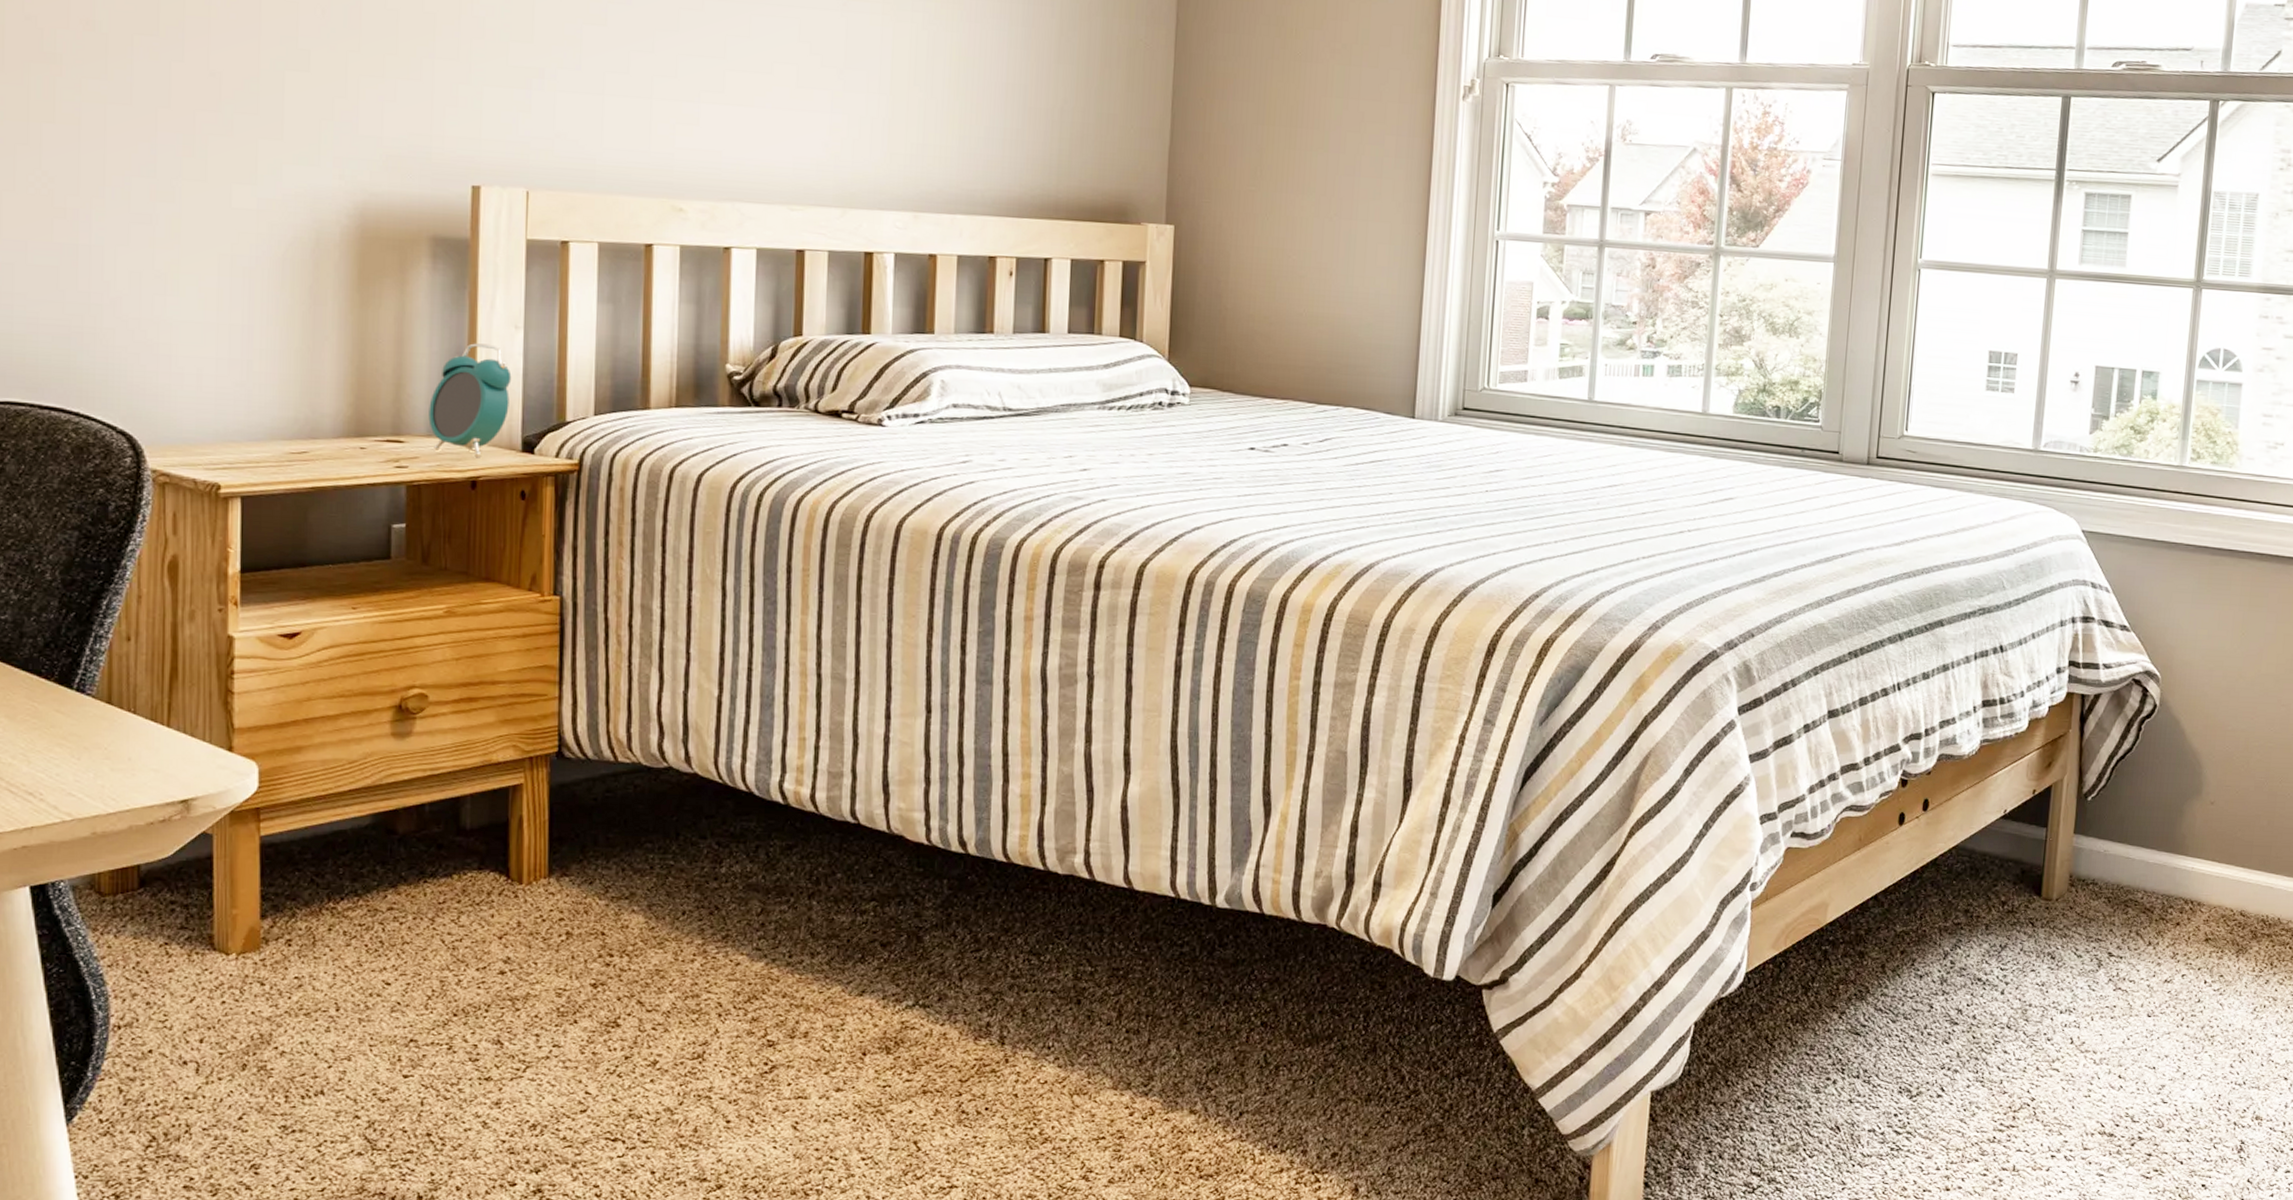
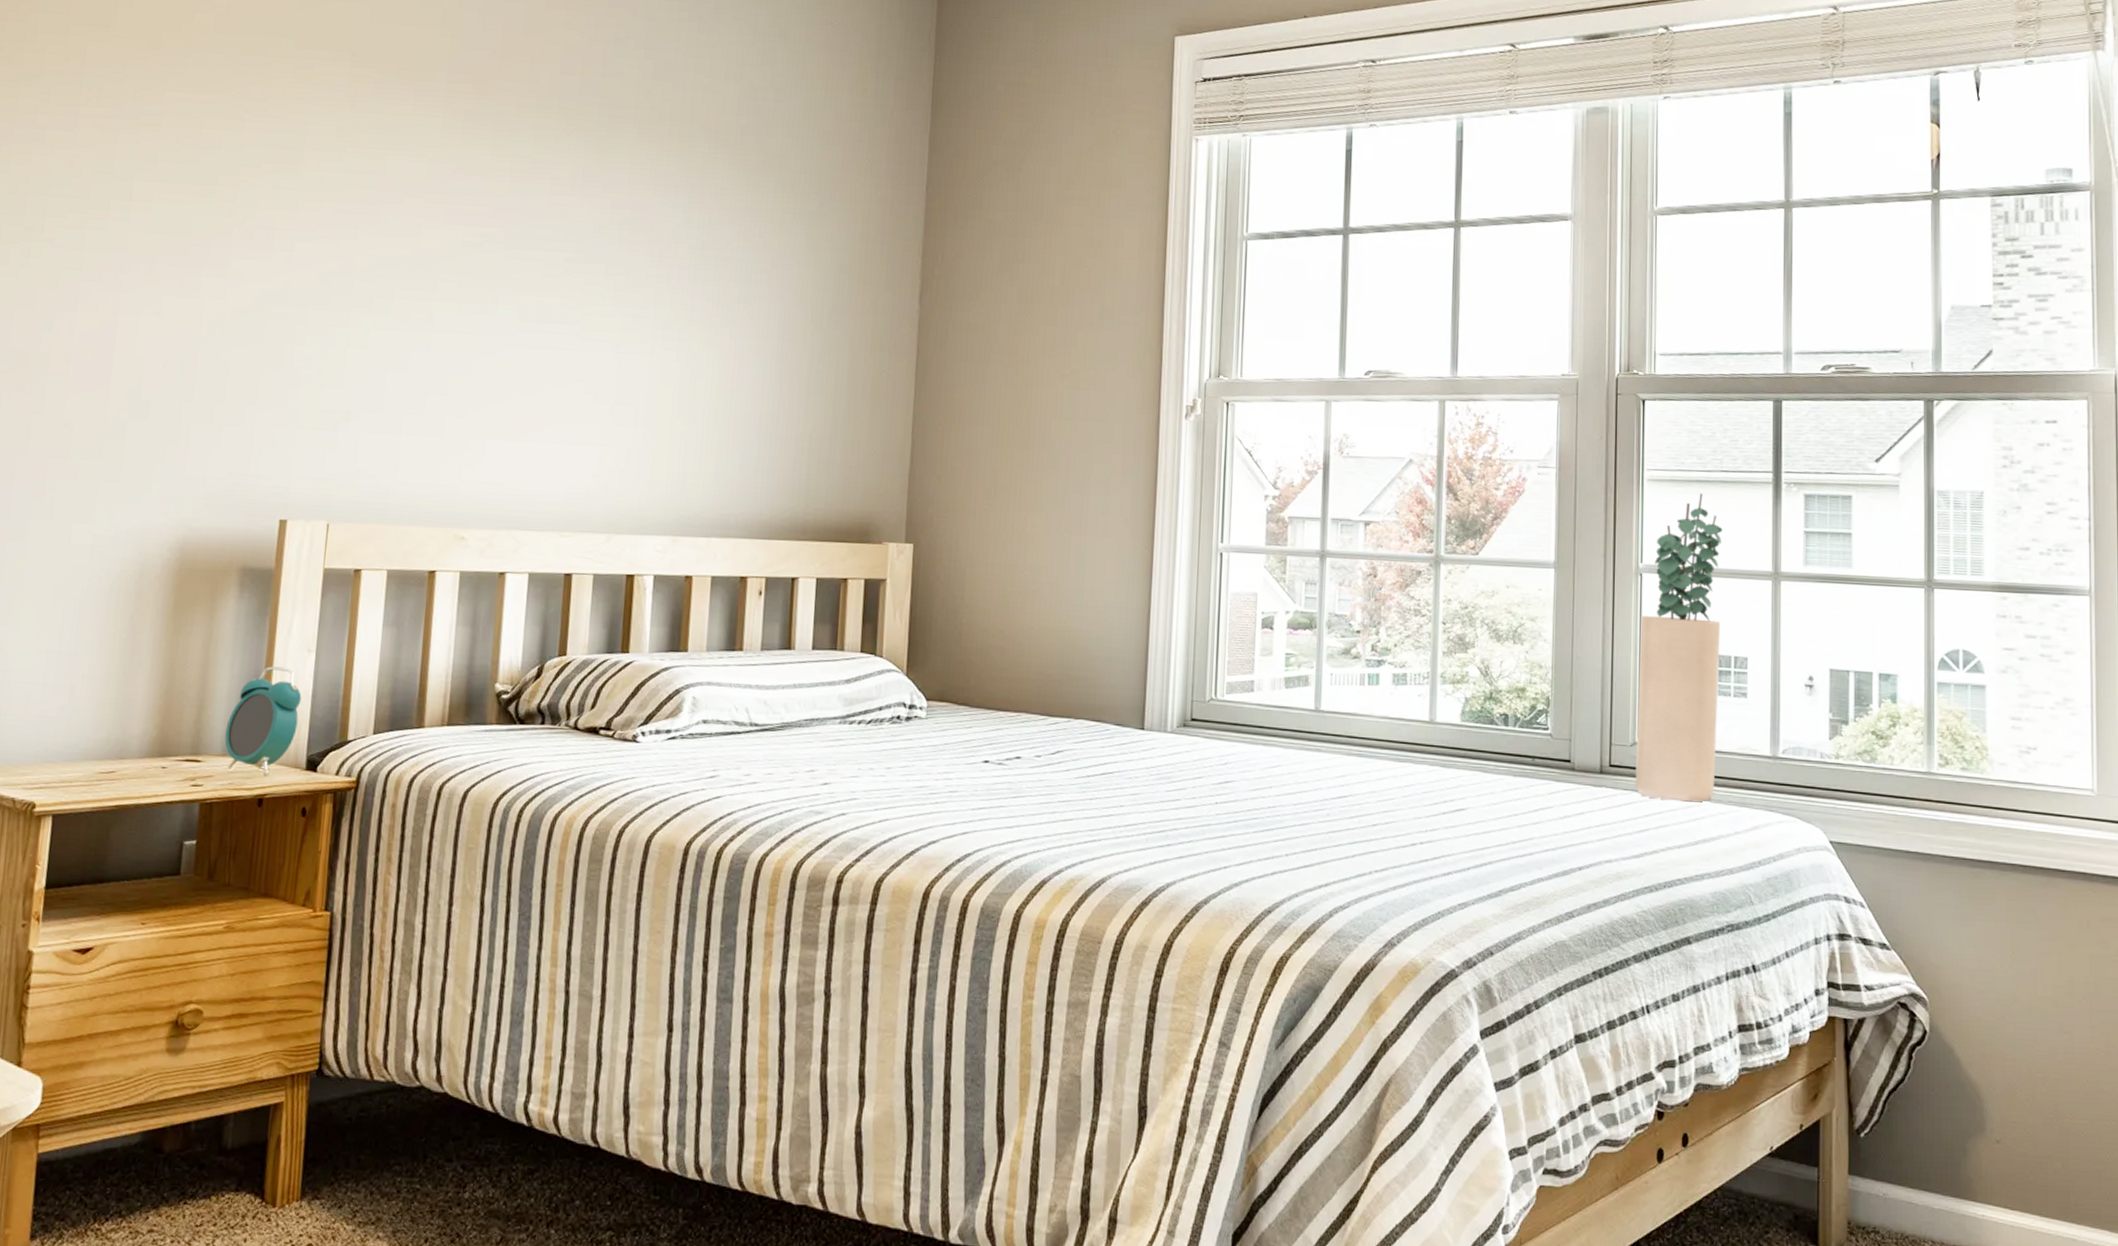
vase: none [1900,190,2003,493] -> present [1635,494,1723,803]

